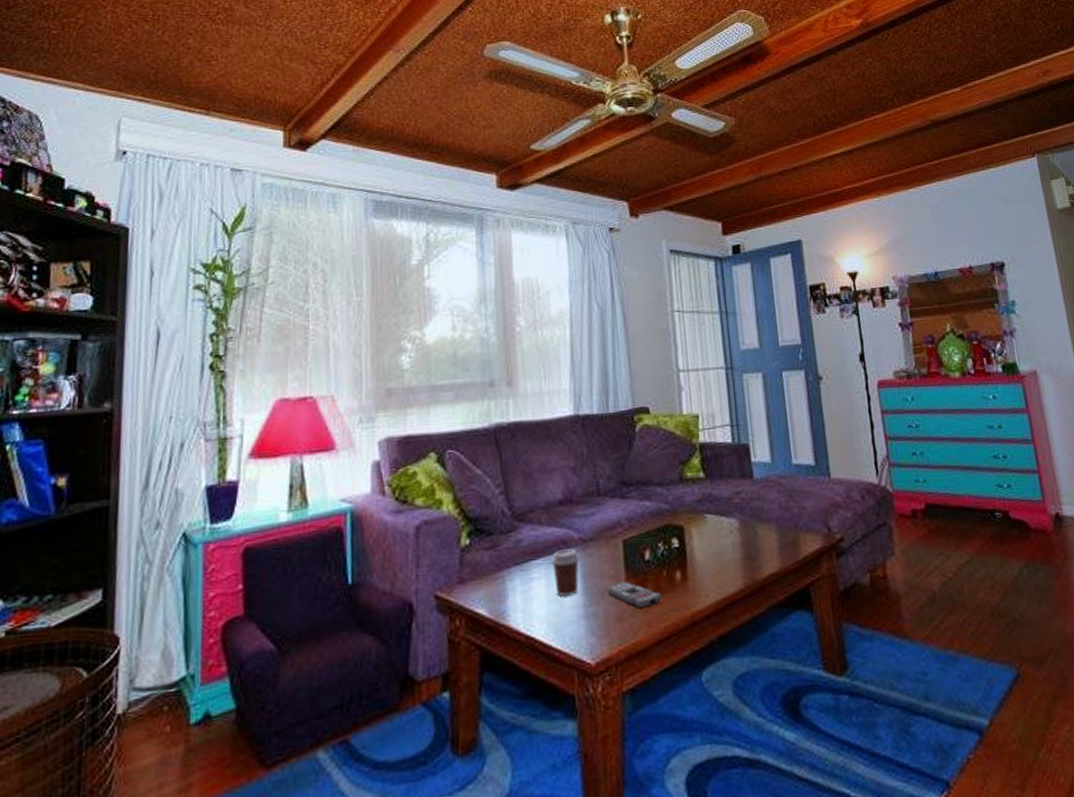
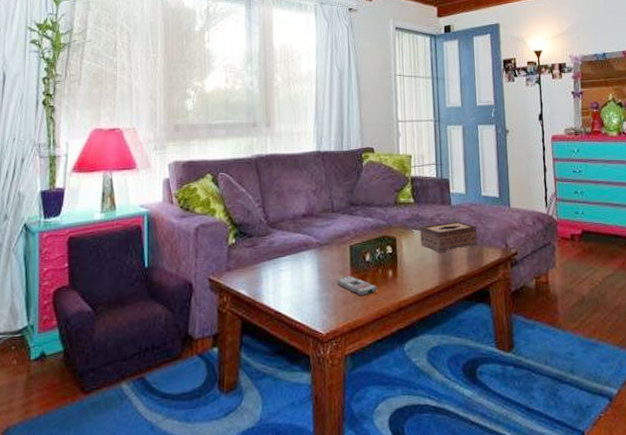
coffee cup: present [550,548,581,597] -> none [295,250,318,284]
tissue box: none [714,498,792,544] -> present [419,220,478,253]

